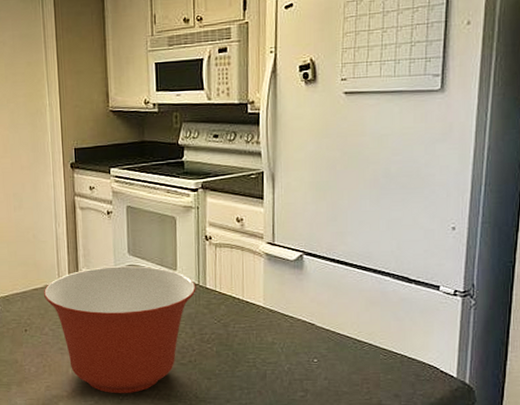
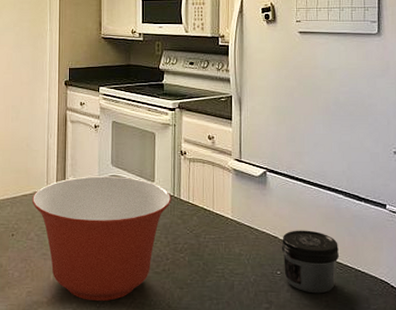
jar: none [318,316,384,381] -> present [281,230,340,294]

